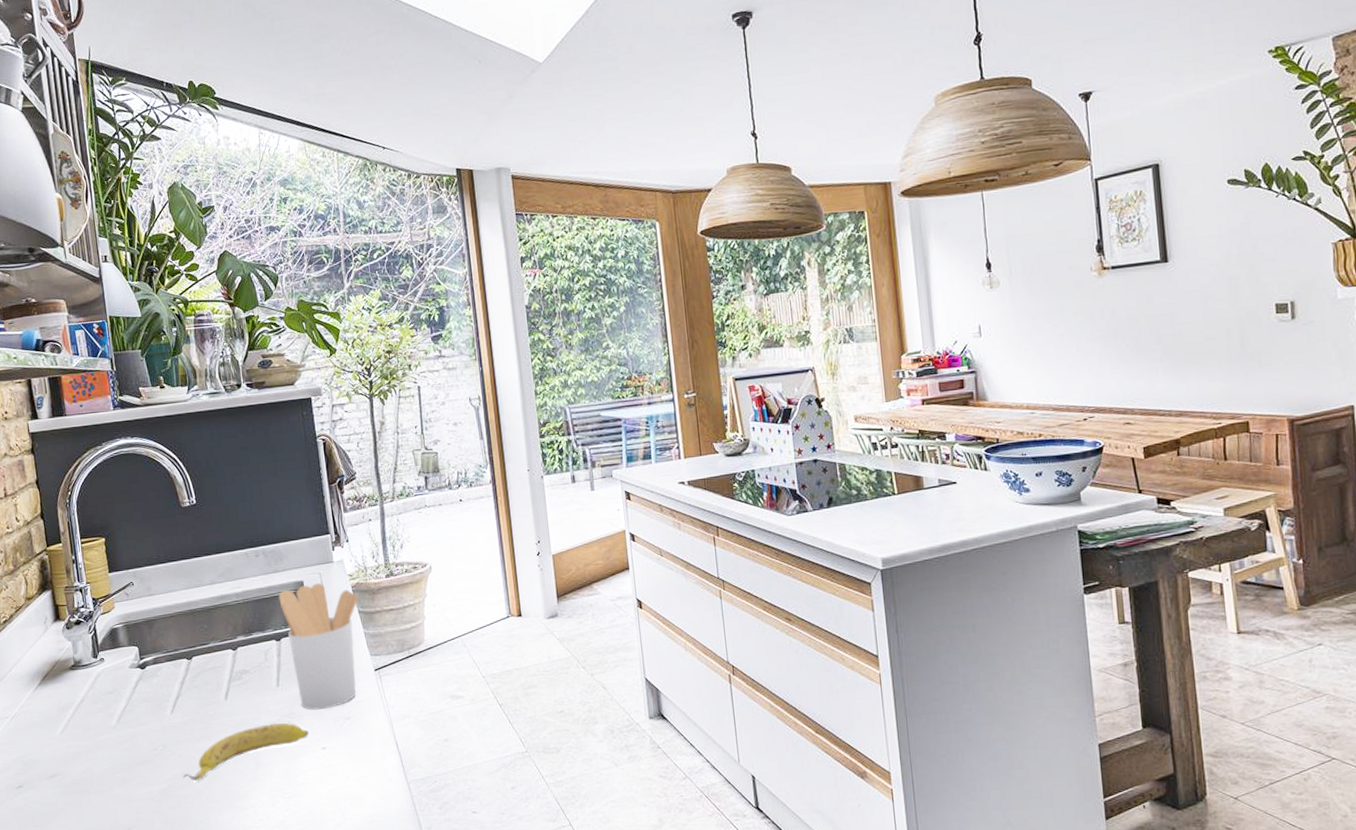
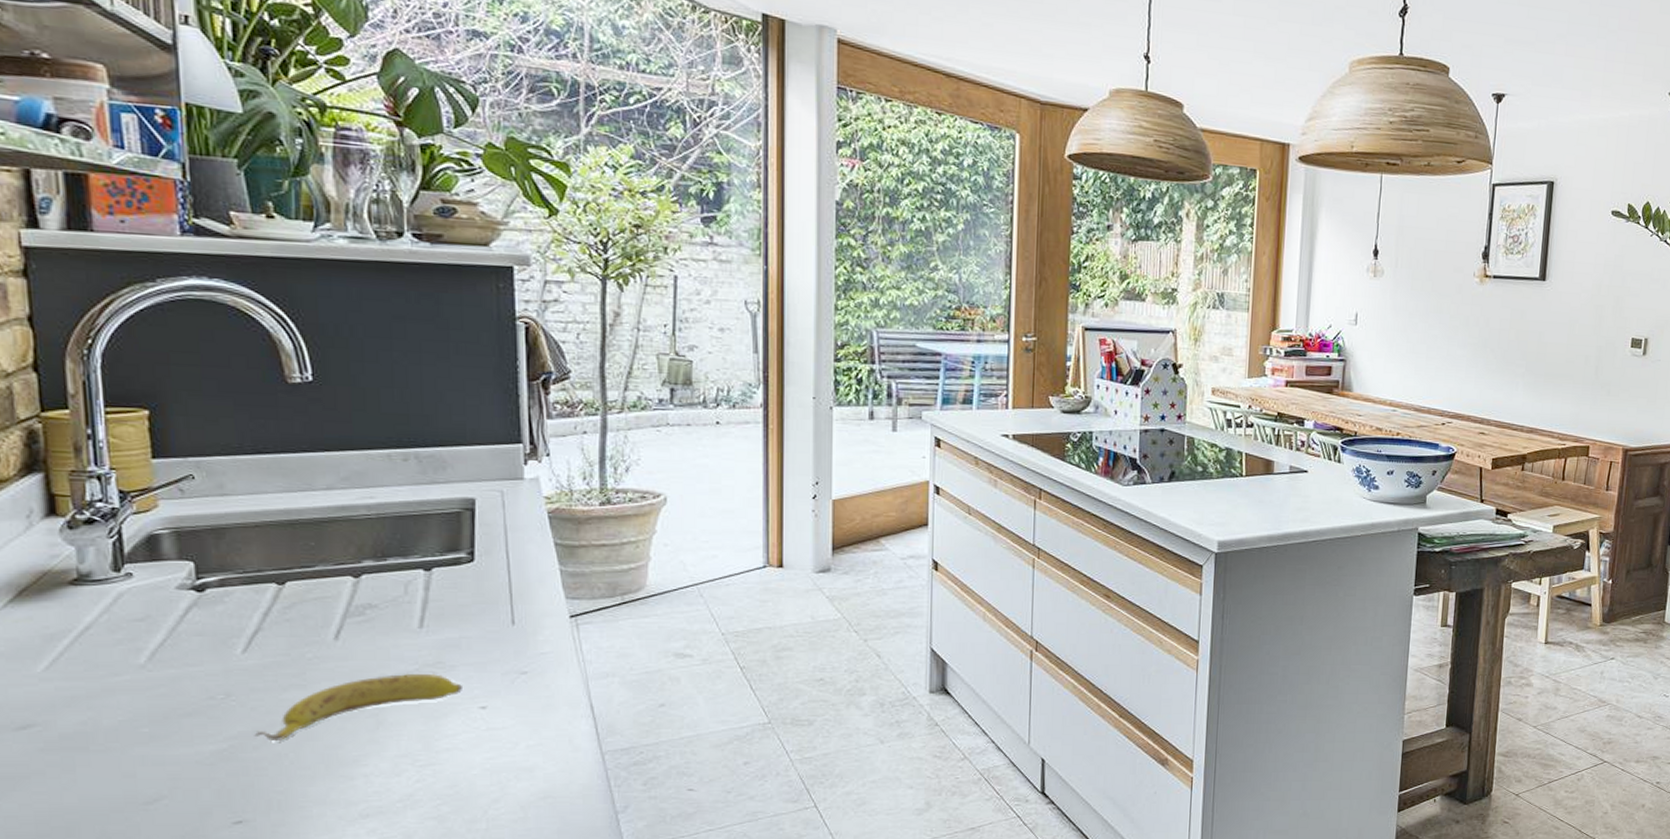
utensil holder: present [278,583,359,710] -> none [434,503,556,660]

